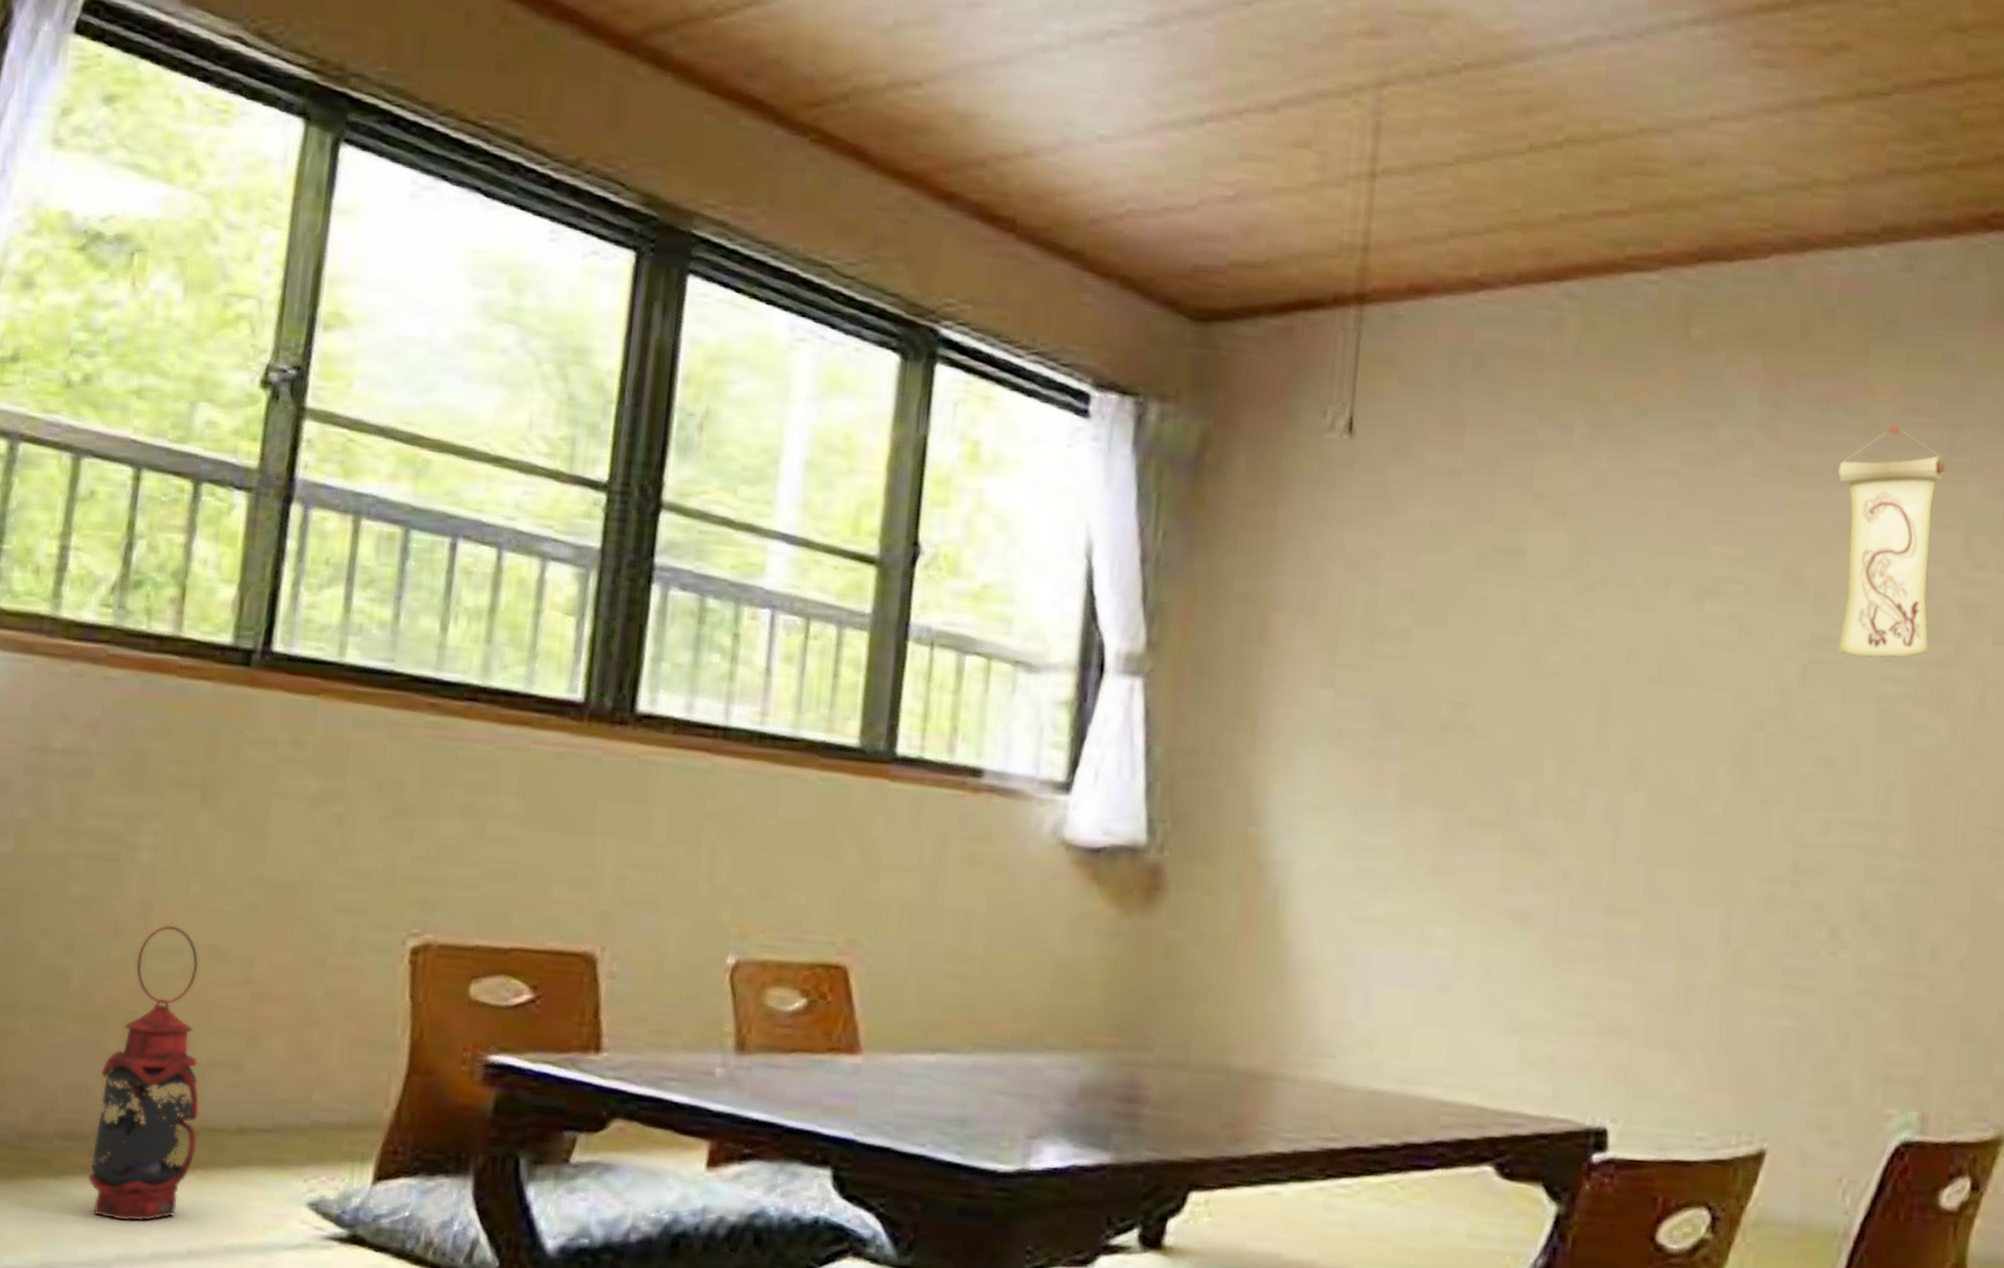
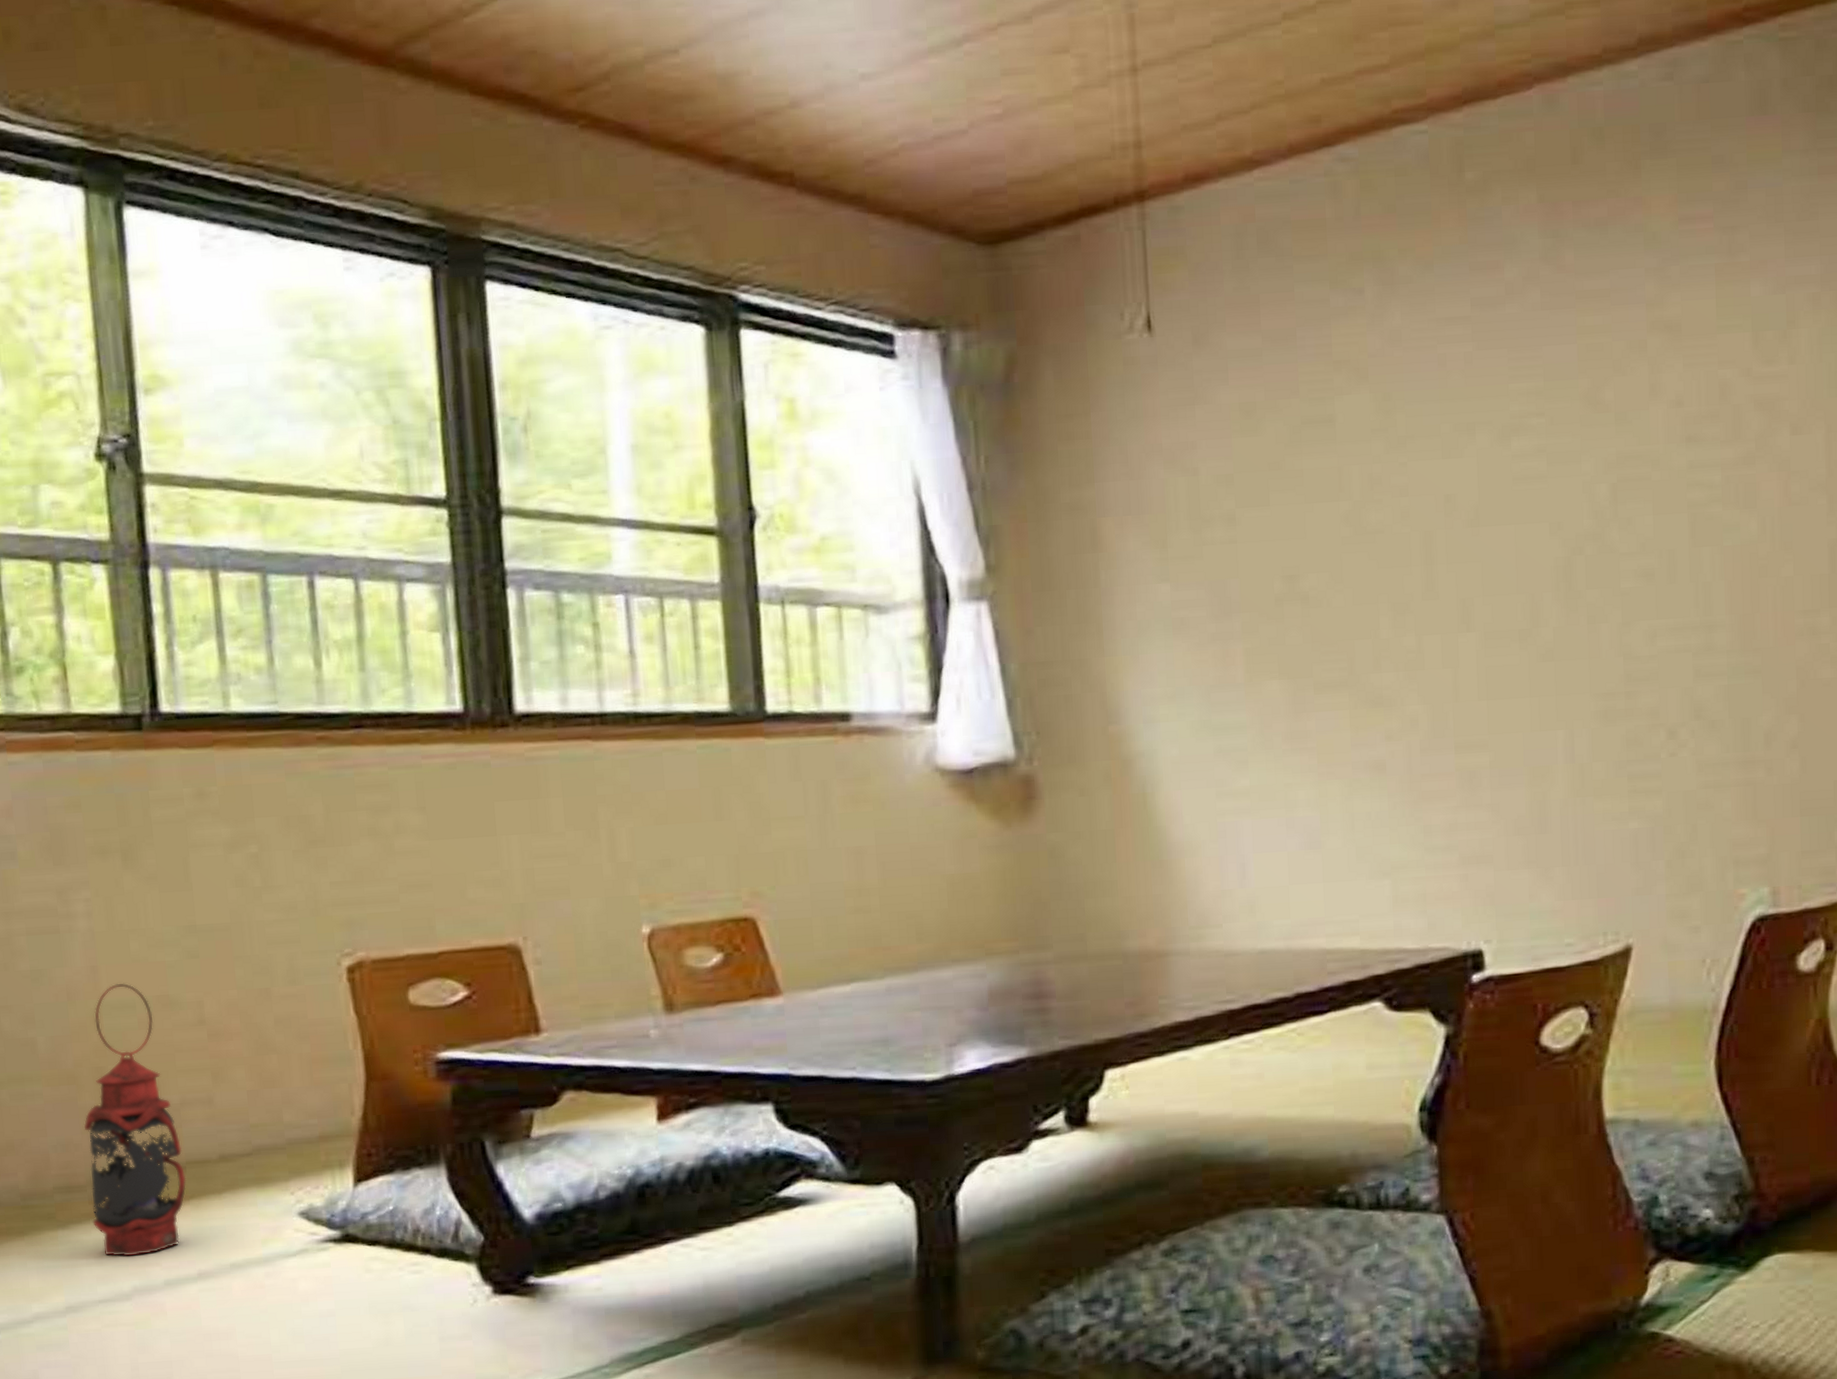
wall scroll: present [1837,425,1945,658] -> none [1622,235,1731,469]

